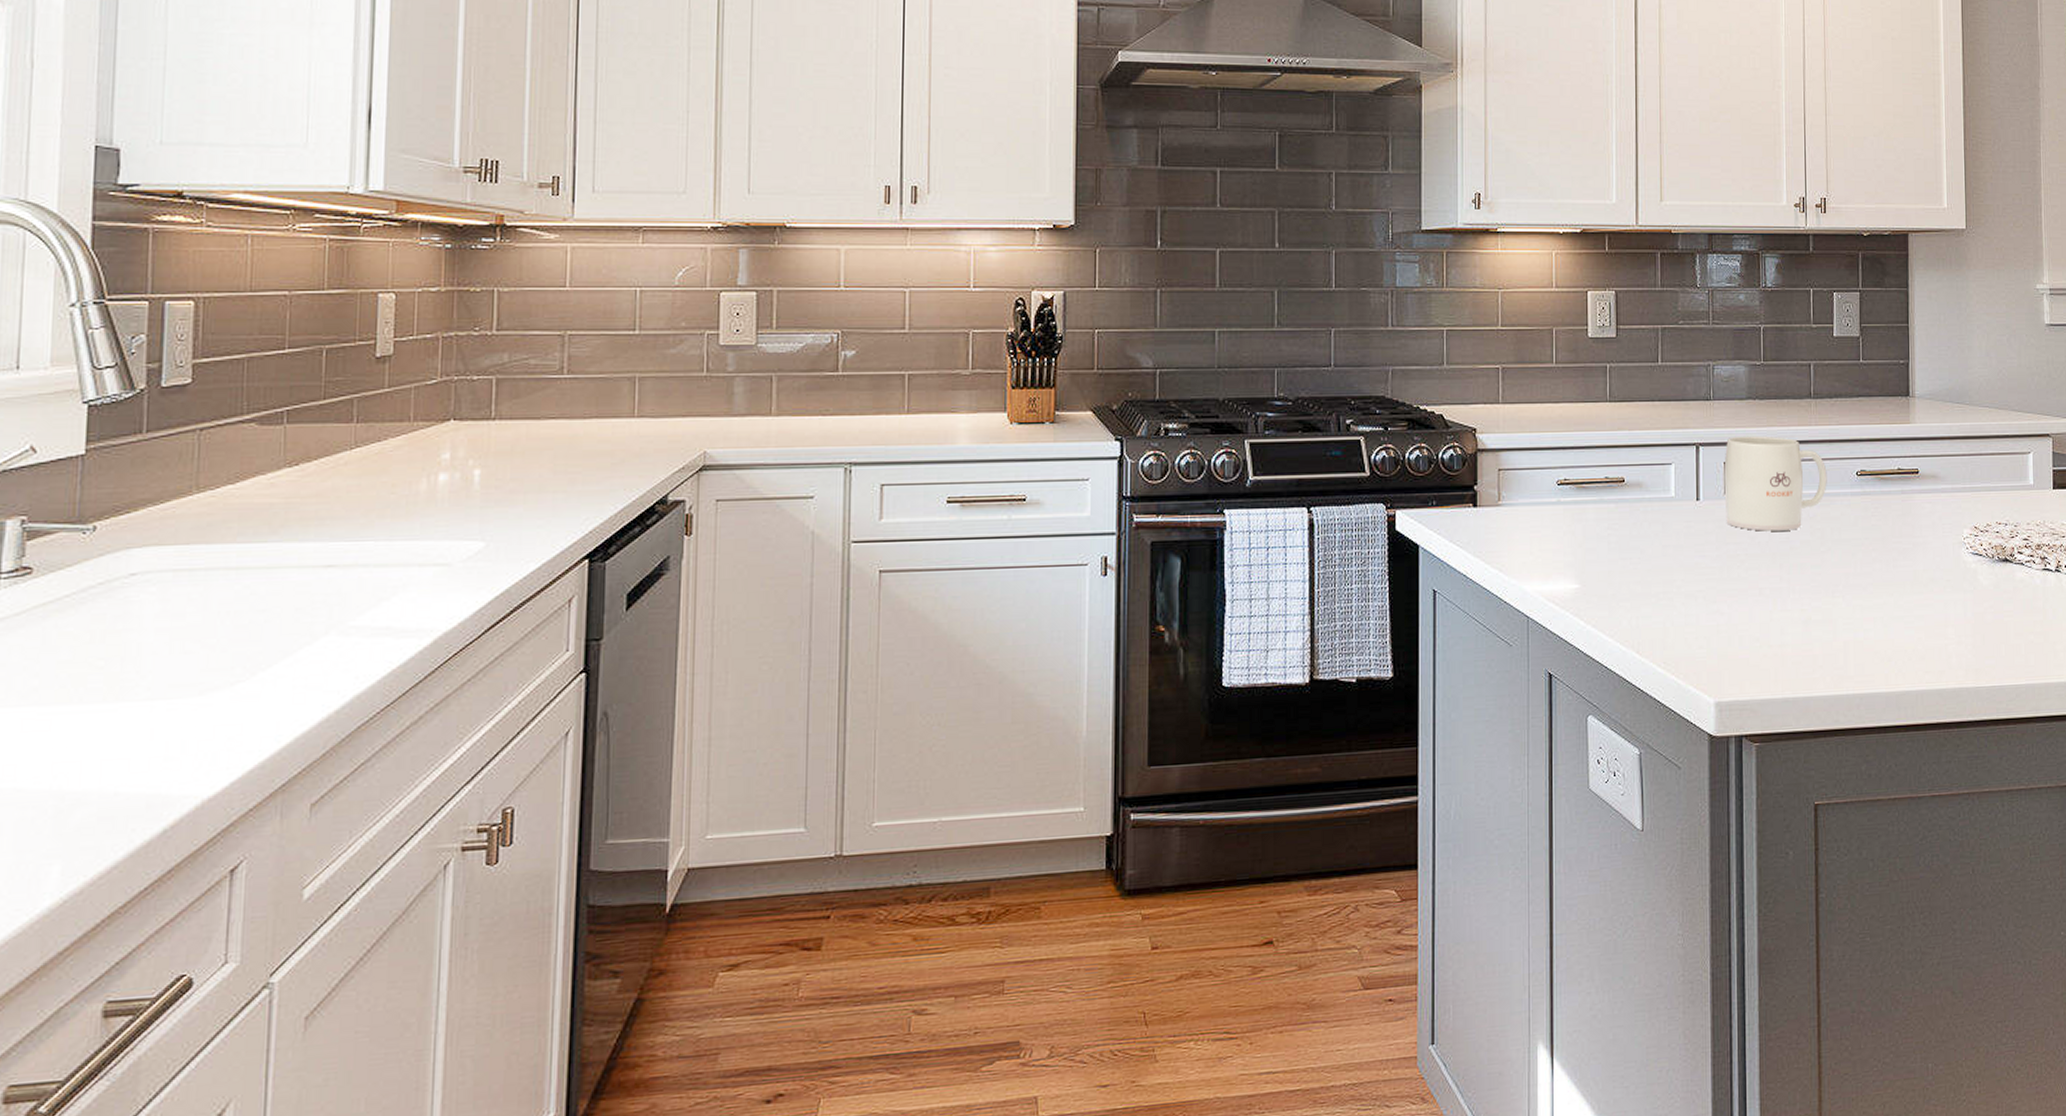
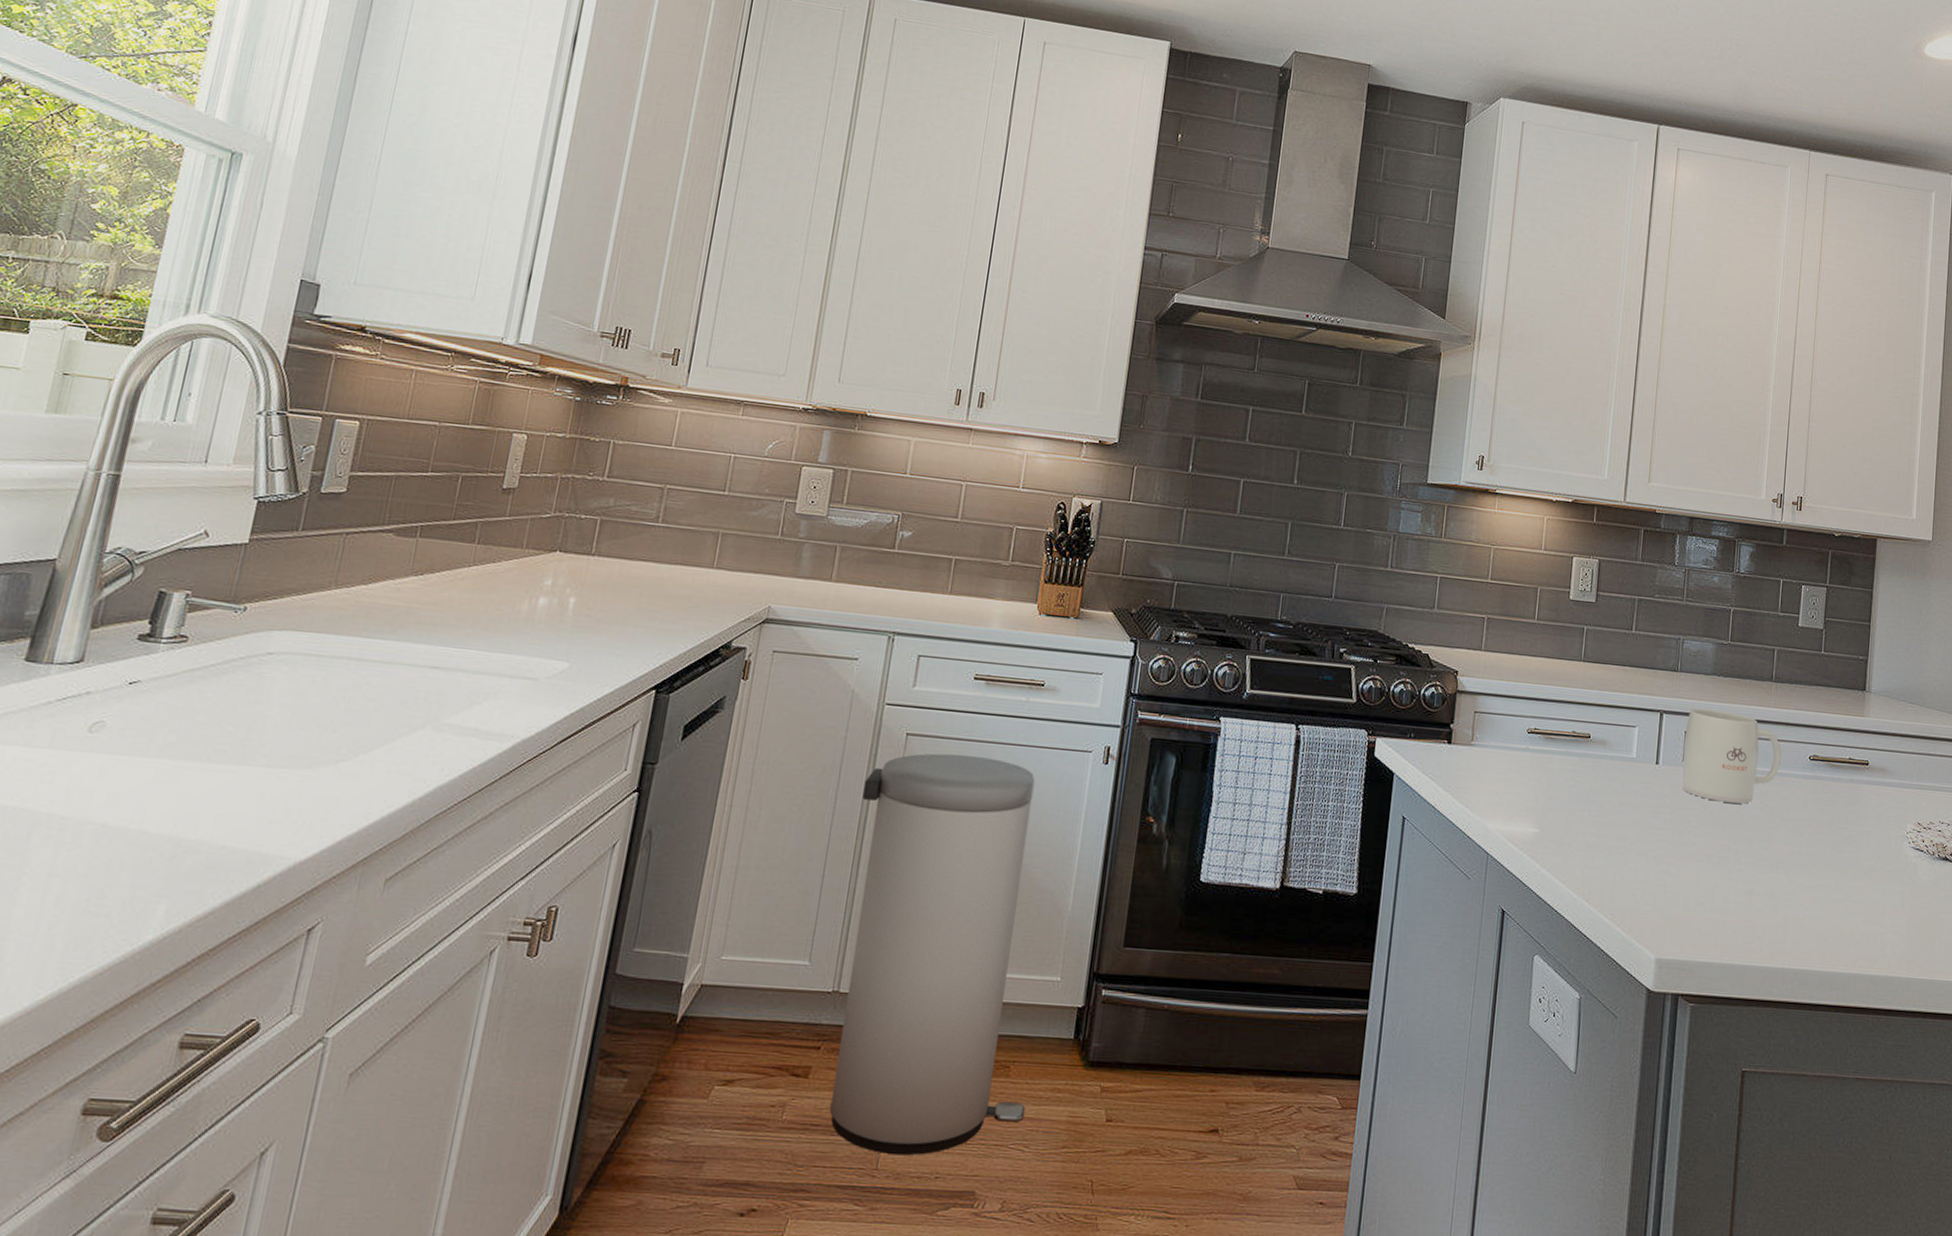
pedal bin: none [839,585,1063,1017] -> present [829,753,1035,1155]

